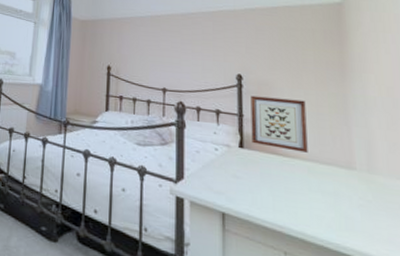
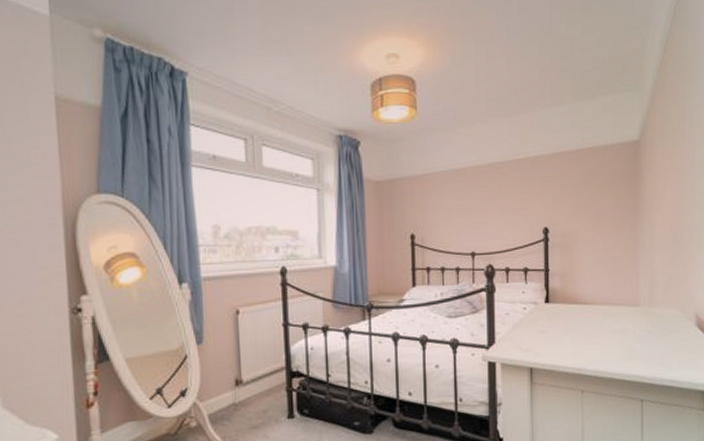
wall art: present [250,95,308,153] -> none [556,247,604,298]

